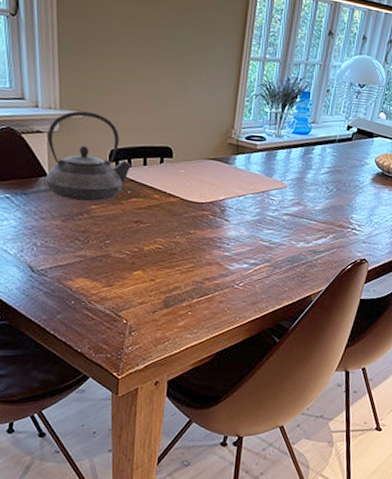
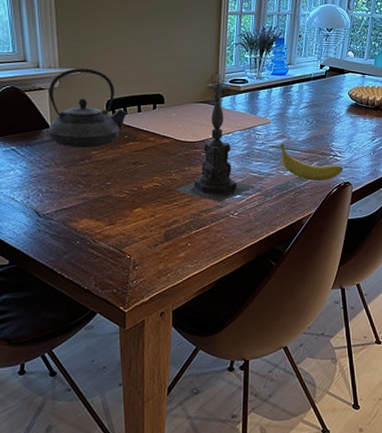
candle holder: none [178,119,265,271] -> present [175,66,256,203]
fruit: none [295,211,360,256] -> present [280,143,343,182]

